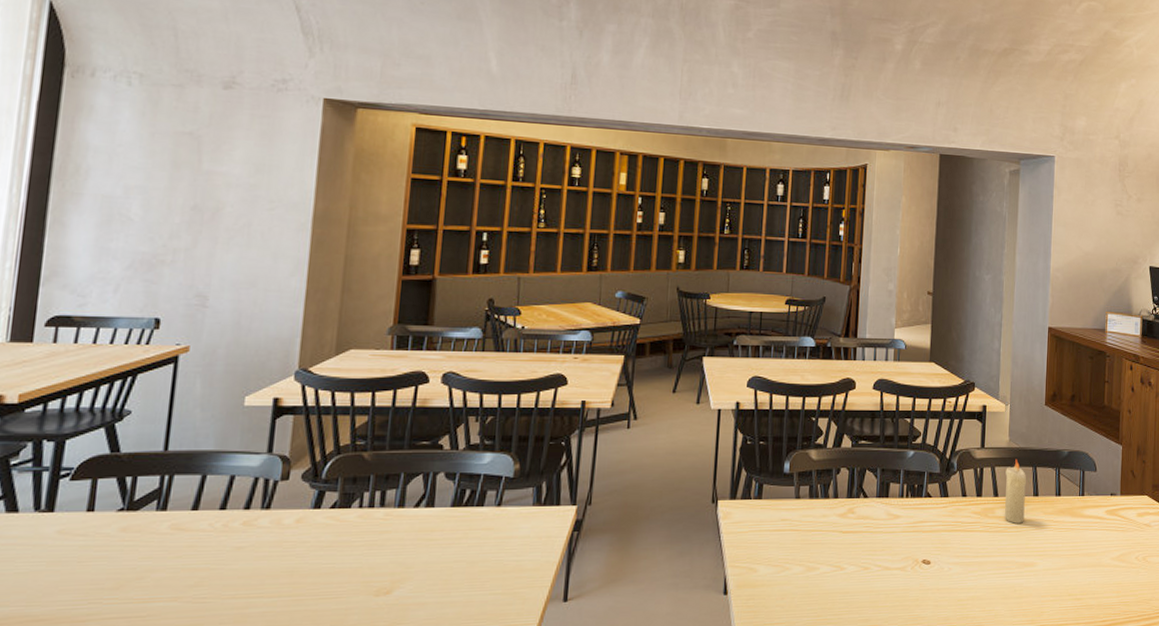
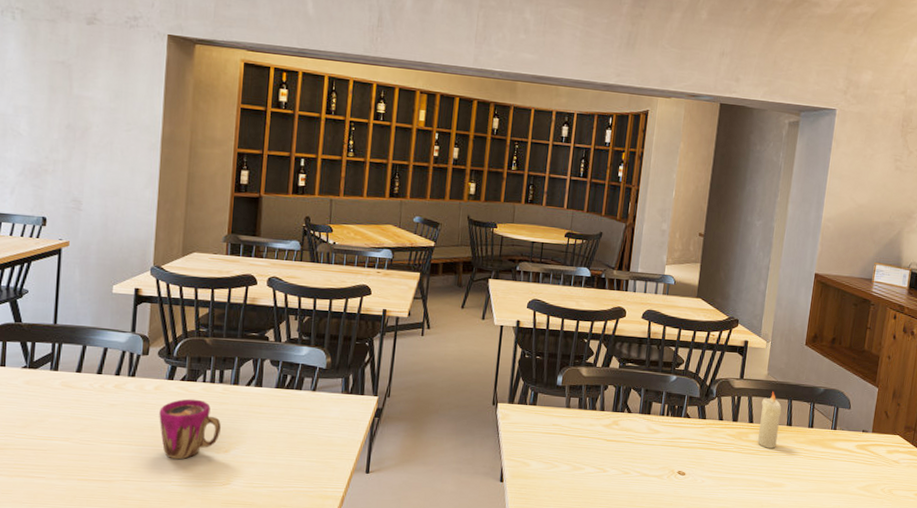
cup: none [300,530,381,611] -> present [159,398,221,460]

